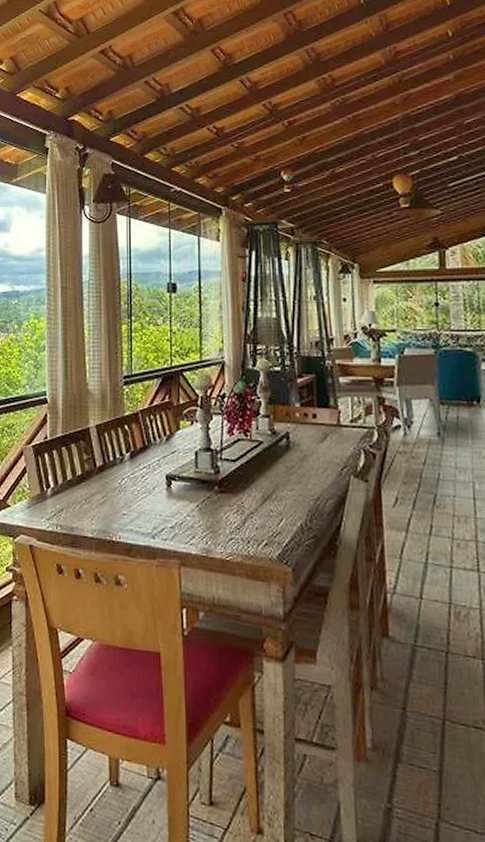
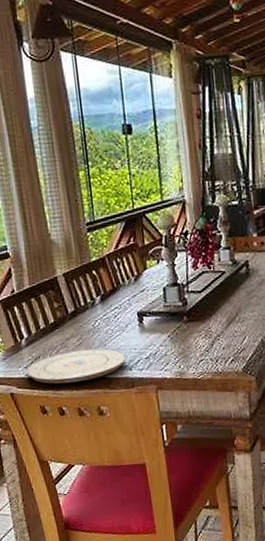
plate: none [47,509,150,544] -> present [25,349,126,384]

